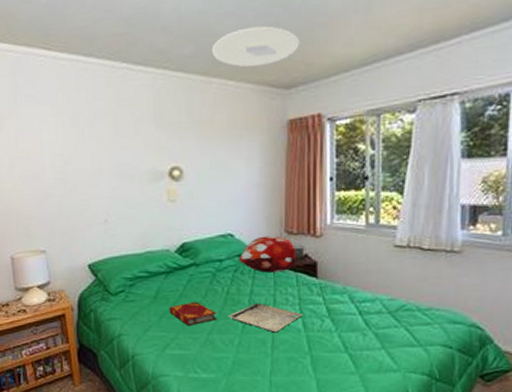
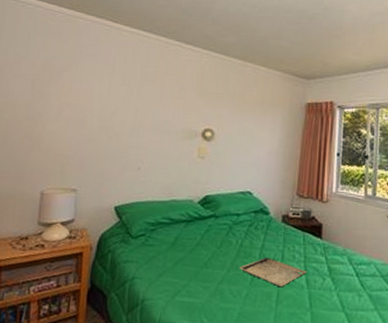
hardback book: present [169,301,217,325] -> none [184,251,229,274]
ceiling light: present [211,26,300,67] -> none [250,30,320,59]
decorative pillow: present [239,235,296,273] -> none [254,196,305,231]

